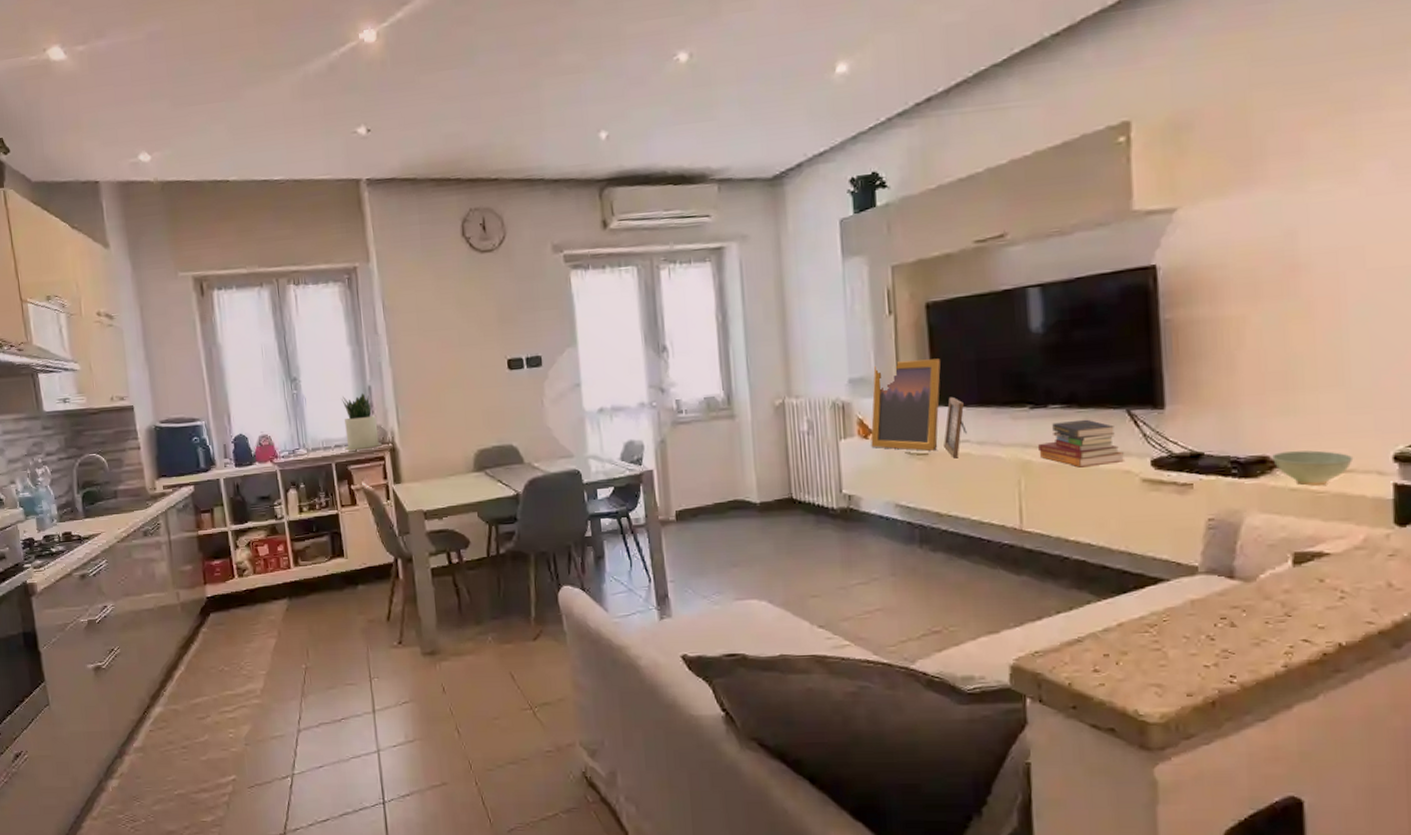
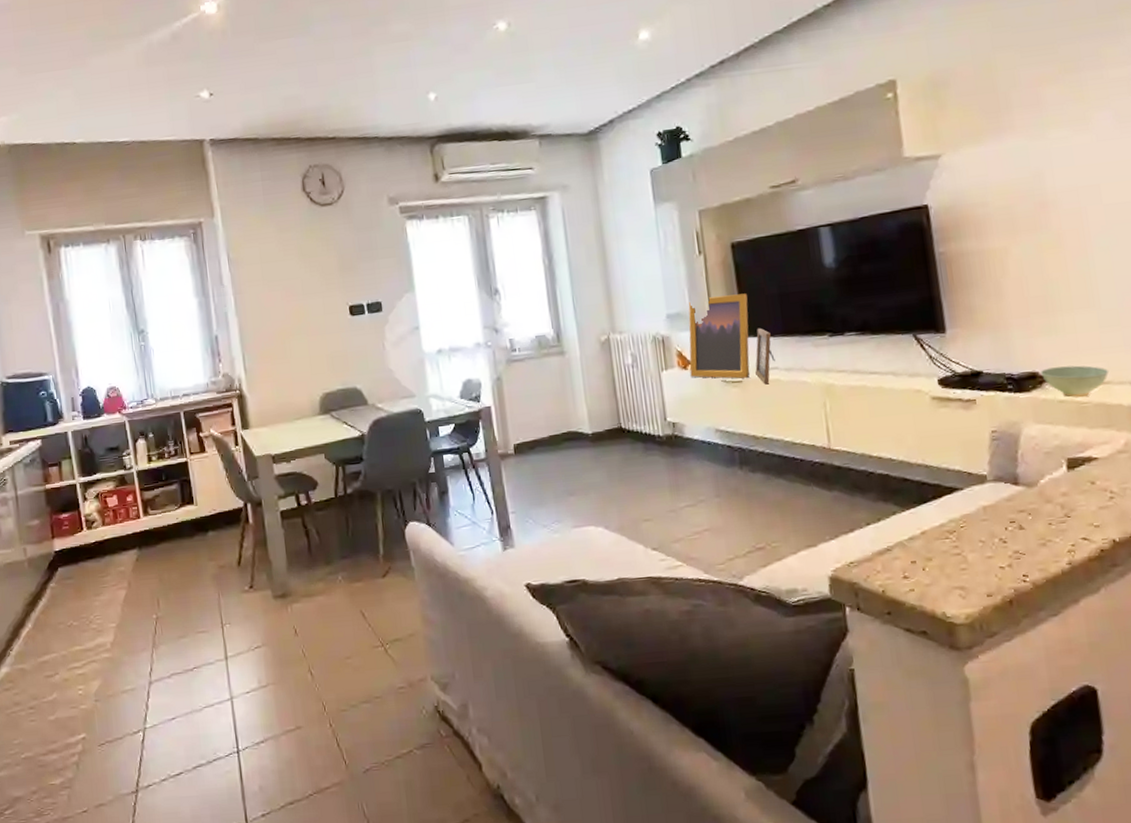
planter: present [342,392,383,451] -> none [189,342,230,400]
books: present [1038,419,1124,468] -> none [839,344,915,389]

